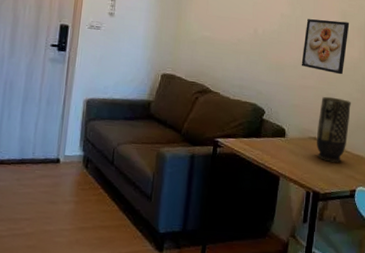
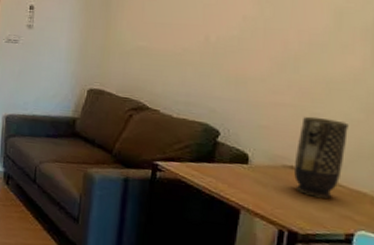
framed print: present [301,19,350,75] -> none [272,20,348,90]

